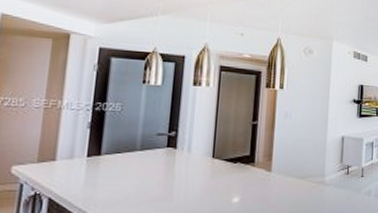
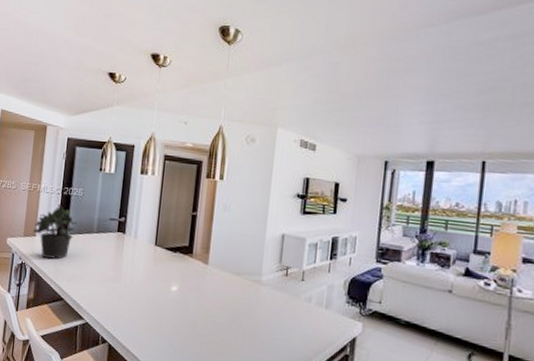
potted plant: none [52,124,114,185] -> present [33,206,77,259]

